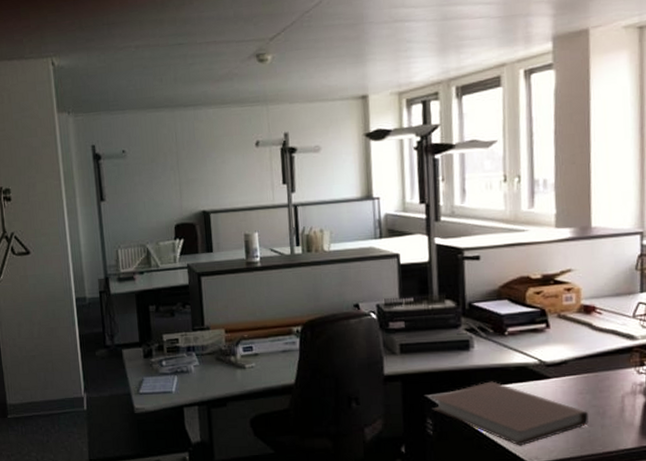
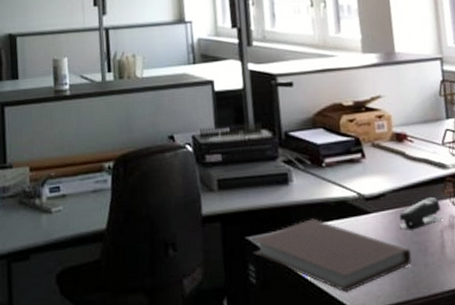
stapler: none [578,366,625,395] -> present [399,197,443,230]

